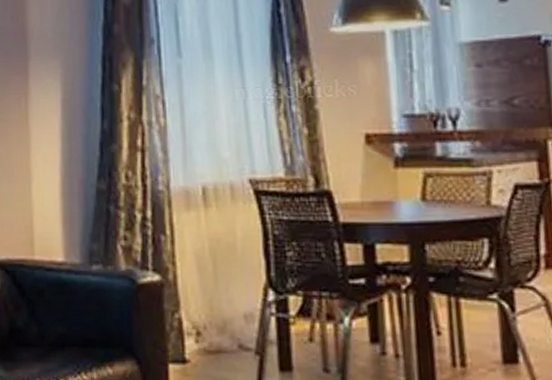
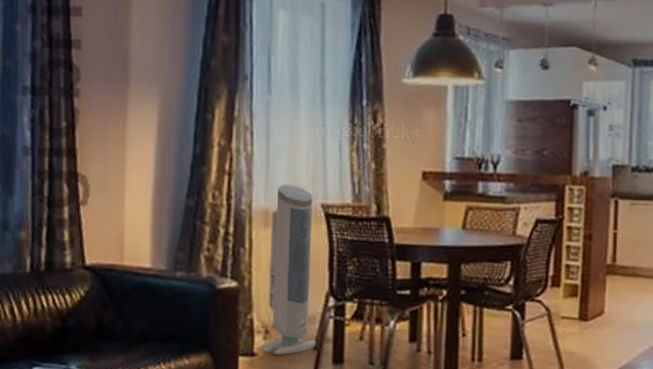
air purifier: none [193,159,257,362] -> present [262,184,315,356]

